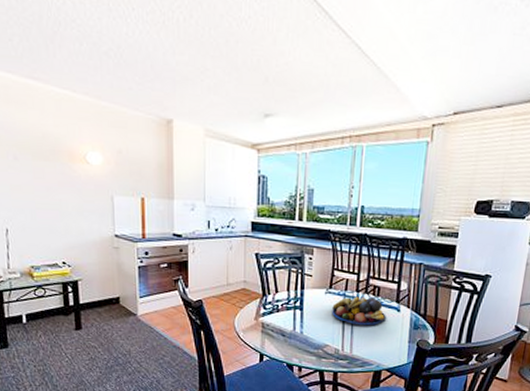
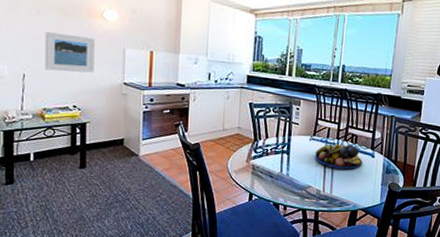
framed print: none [24,180,81,225] -> present [44,32,96,73]

